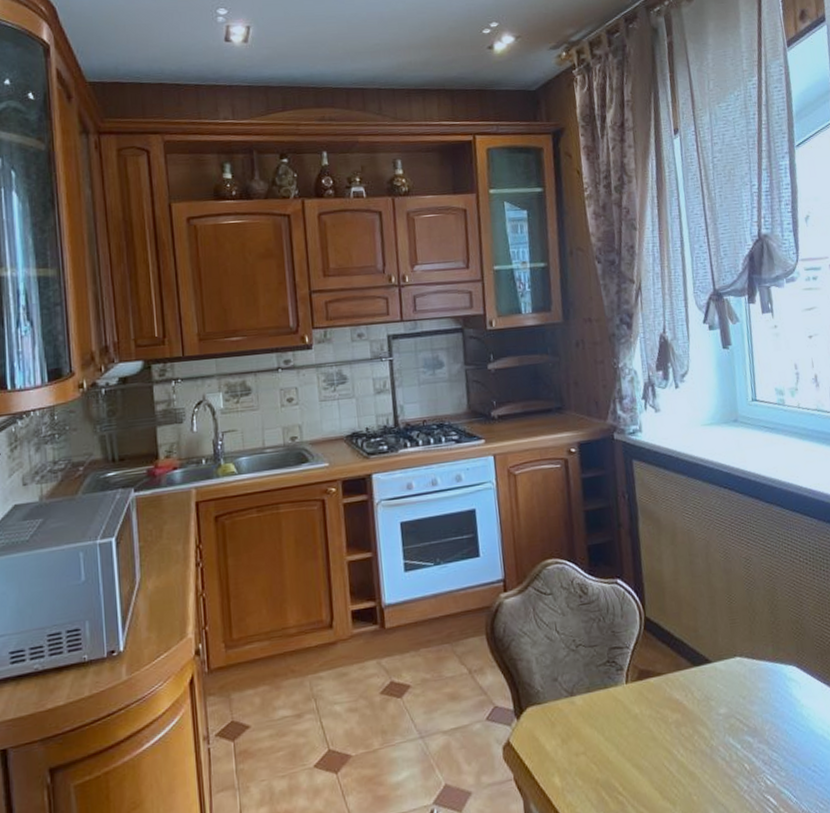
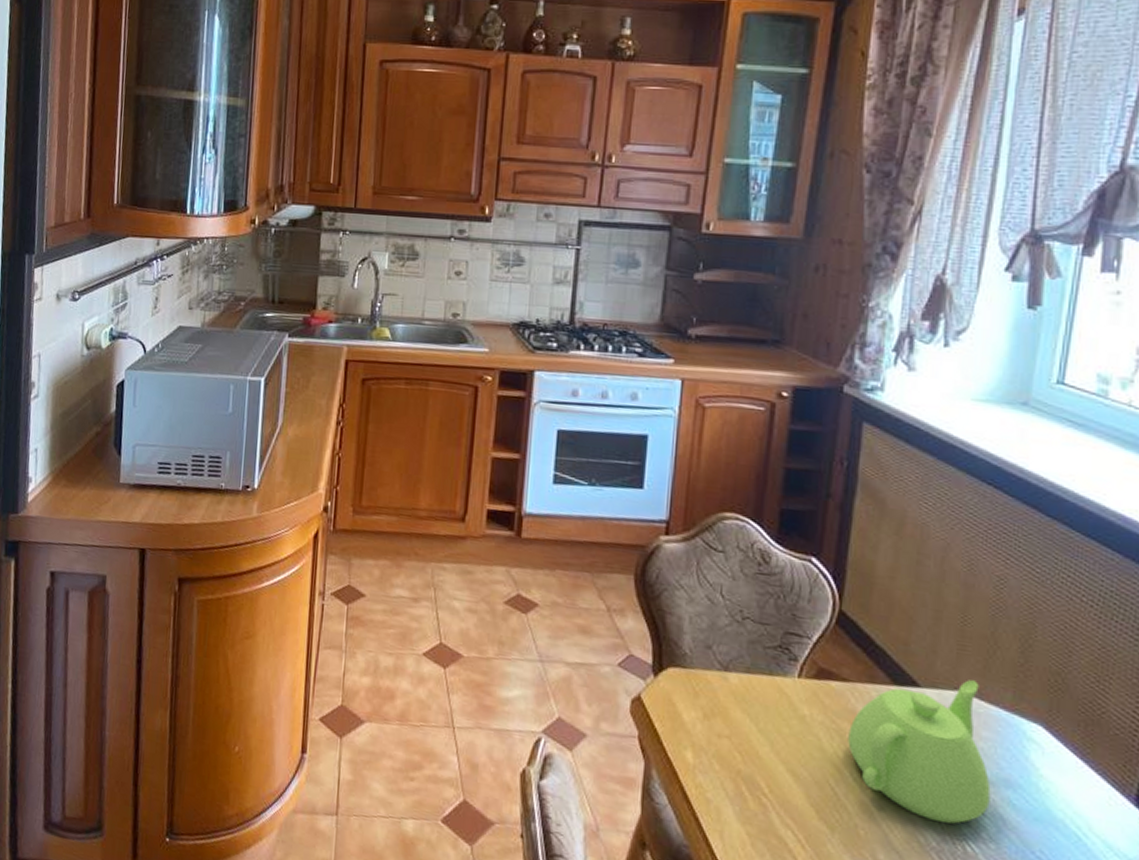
teapot: none [670,645,775,769] -> present [848,680,991,824]

